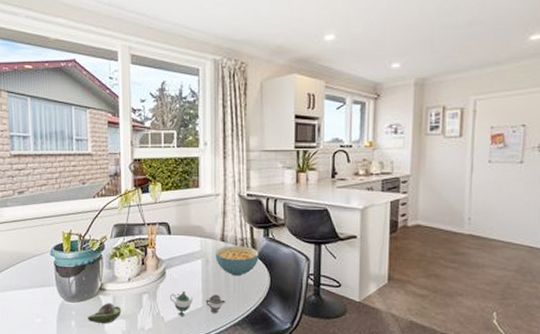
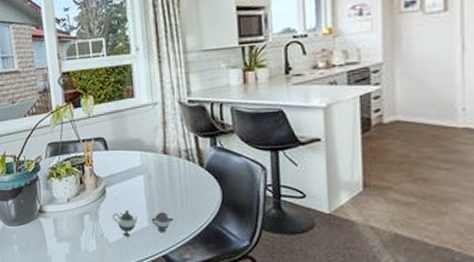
fruit: present [87,303,122,324] -> none [29,226,64,248]
cereal bowl: present [216,246,259,276] -> none [158,158,207,191]

